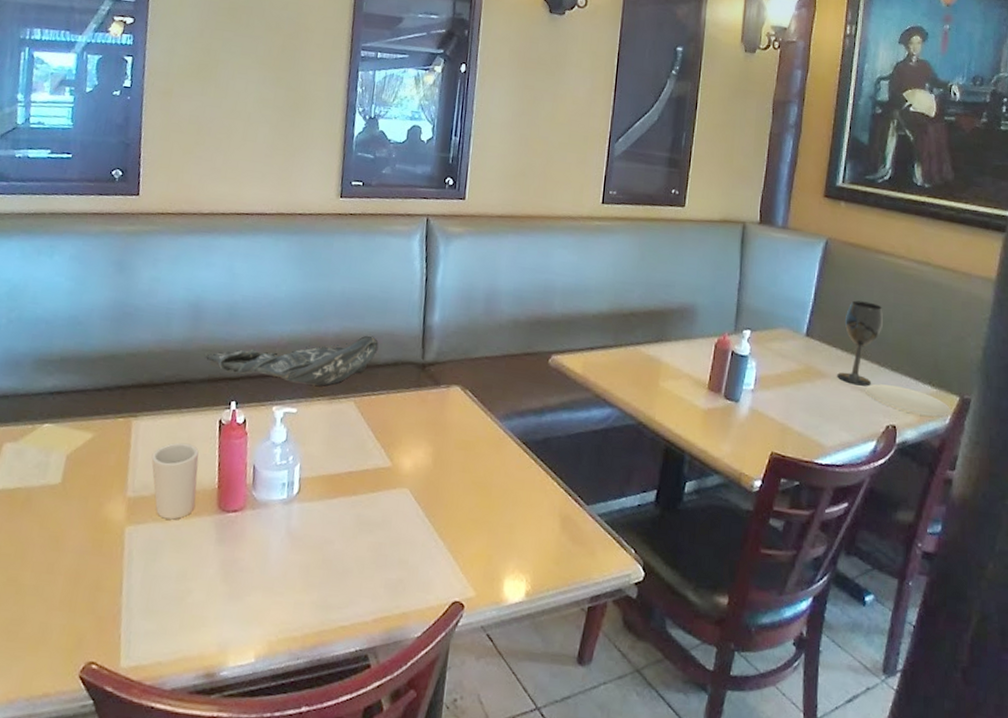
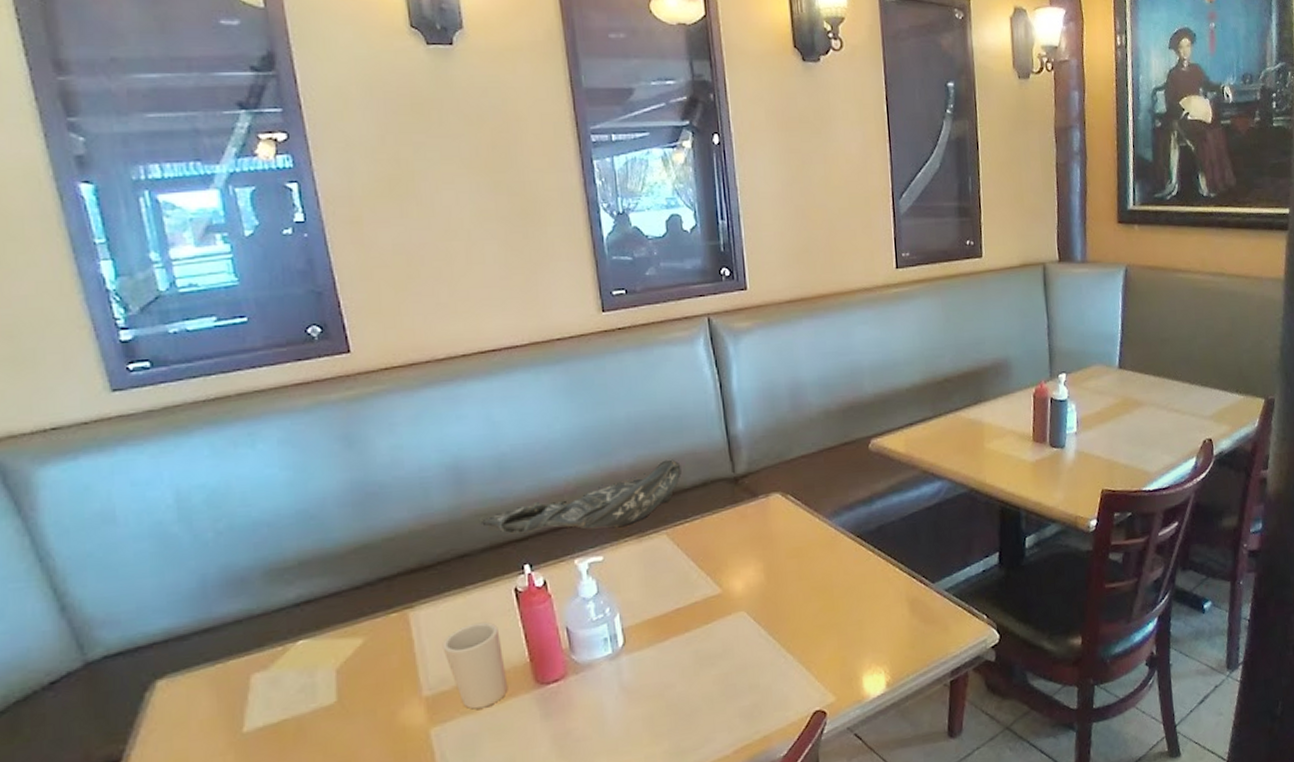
wine glass: present [837,300,884,386] -> none [1153,323,1189,407]
plate: present [865,384,951,417] -> none [1180,400,1259,424]

